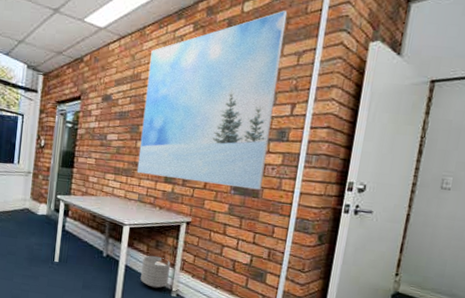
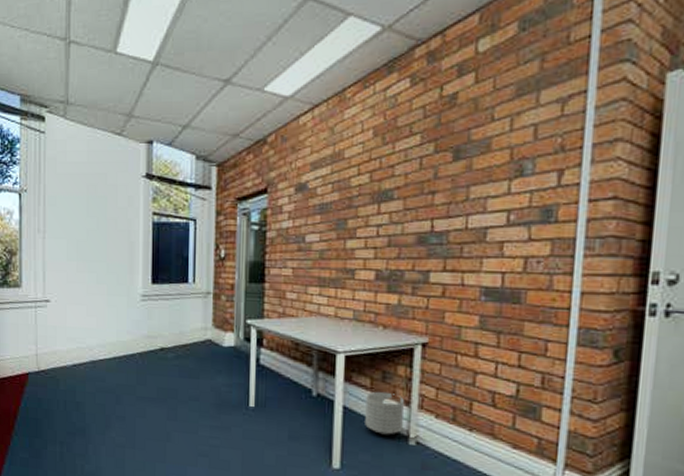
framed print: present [136,10,288,190] -> none [348,44,542,293]

